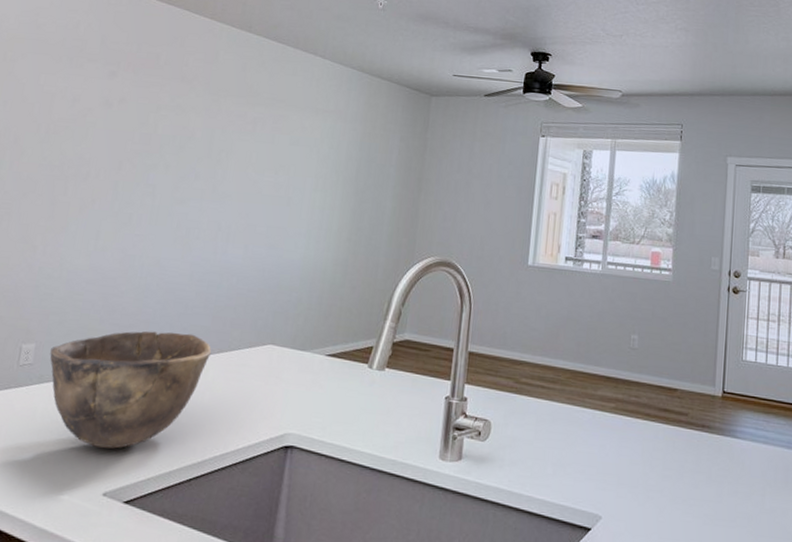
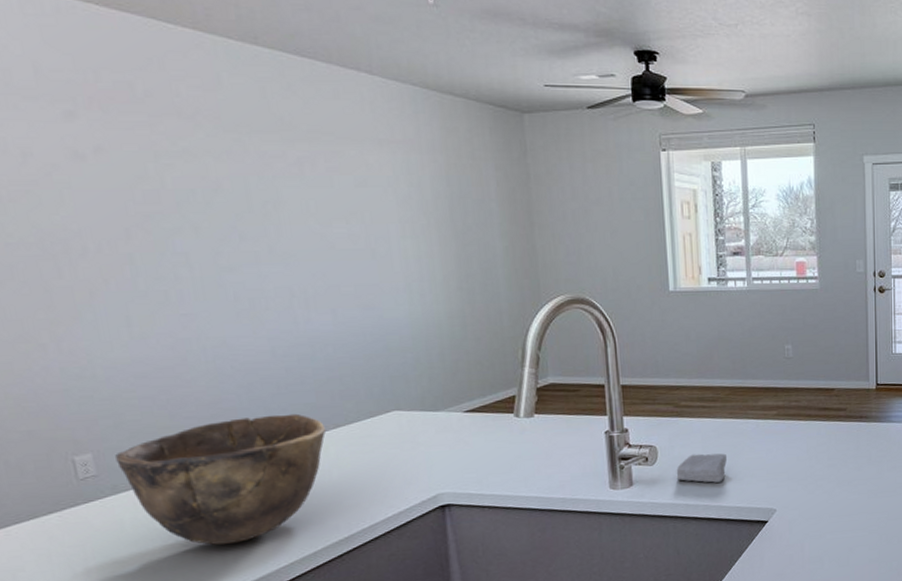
soap bar: none [505,436,558,473] -> present [676,453,727,483]

